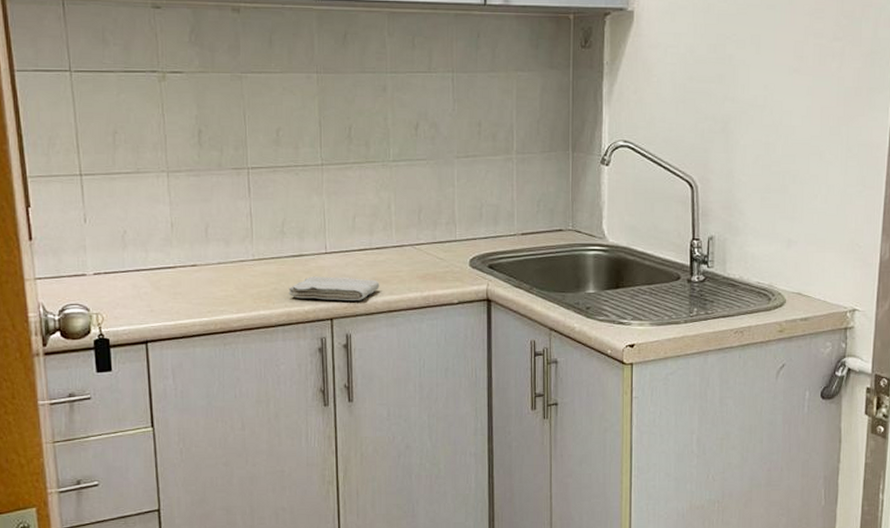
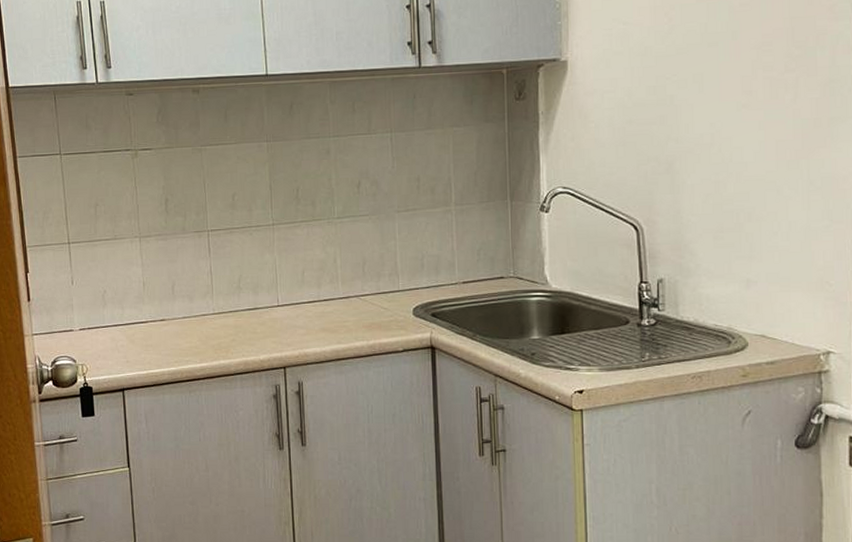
washcloth: present [288,276,380,301] -> none [245,327,328,351]

